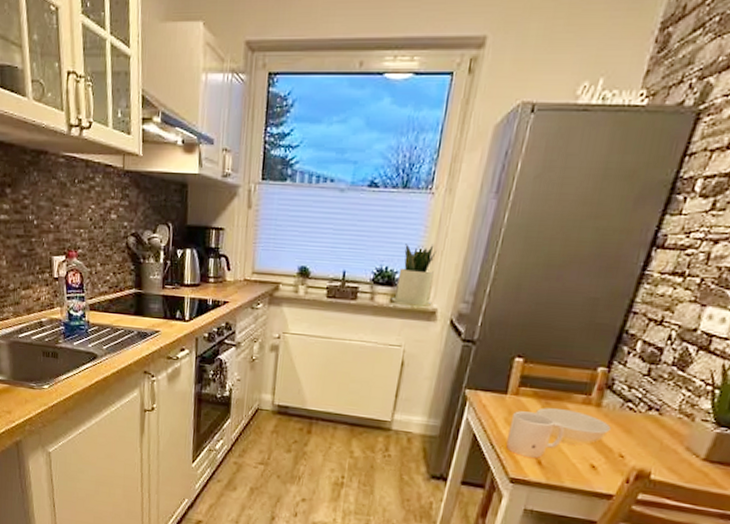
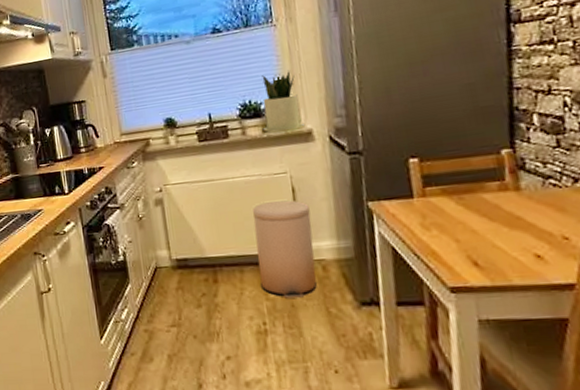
pedal bin: none [349,369,413,463] -> present [252,200,317,299]
mug: present [506,411,565,458] -> none [426,210,493,262]
bowl: present [536,407,611,445] -> none [451,200,541,238]

